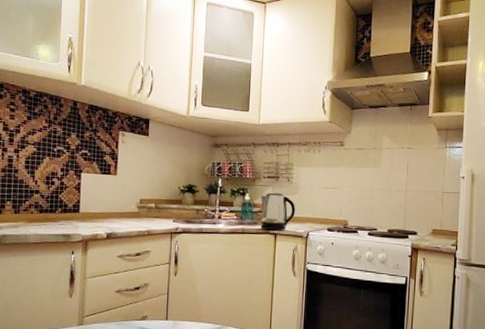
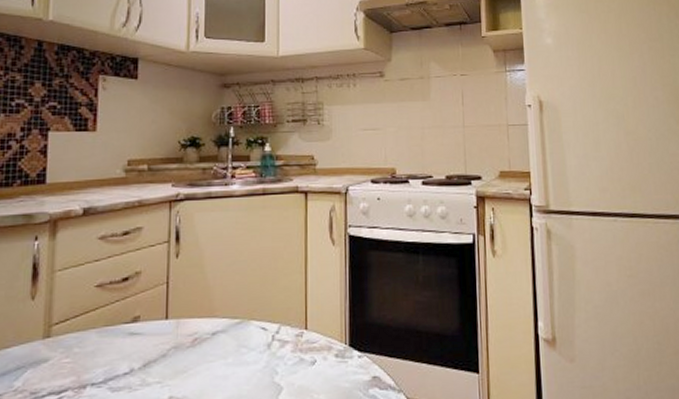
kettle: present [260,192,296,231] -> none [285,139,330,188]

